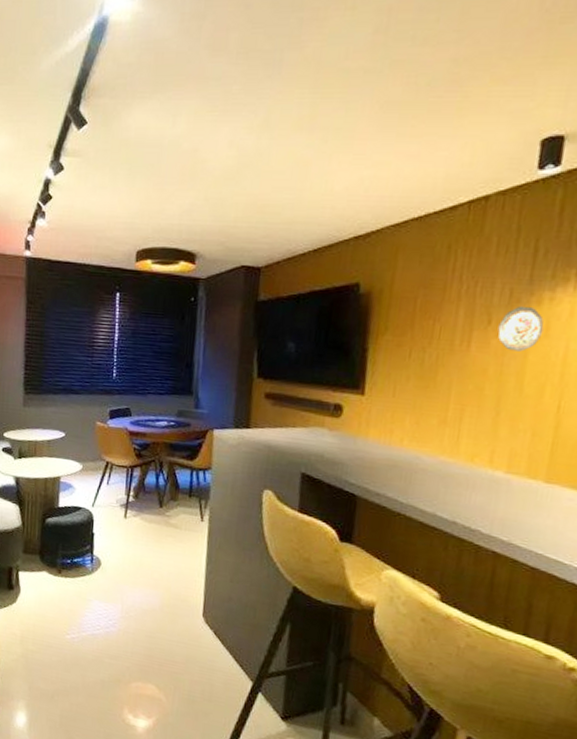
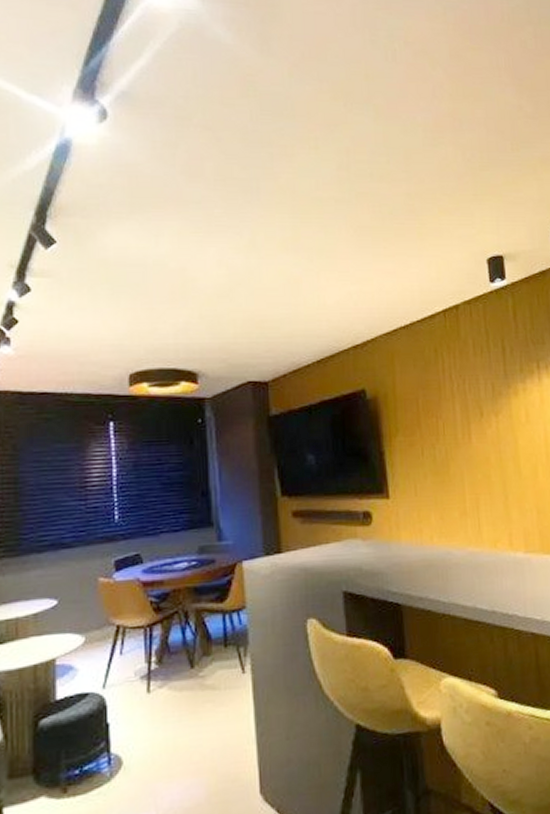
decorative plate: present [498,305,544,352] -> none [489,397,525,438]

